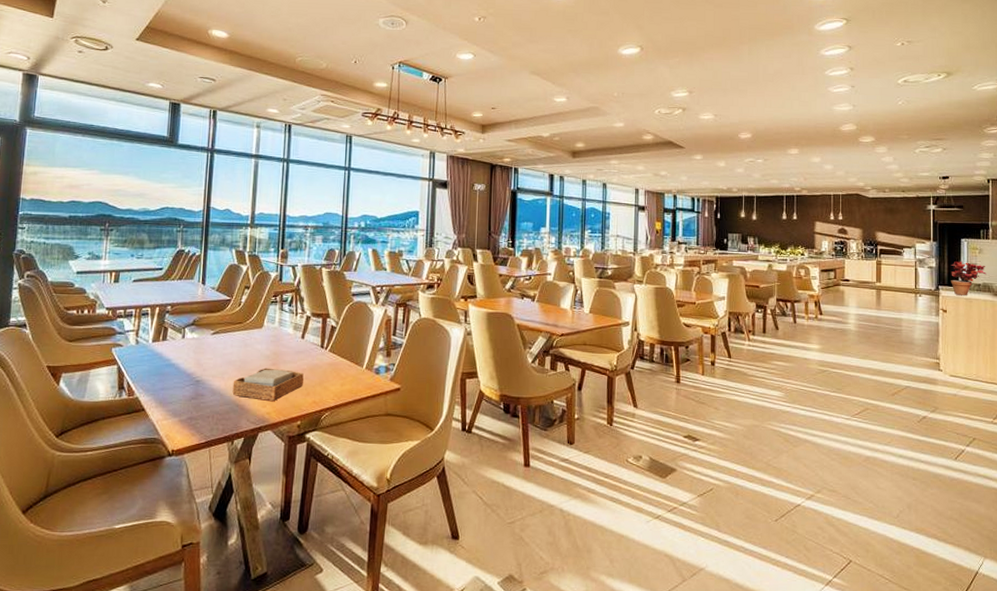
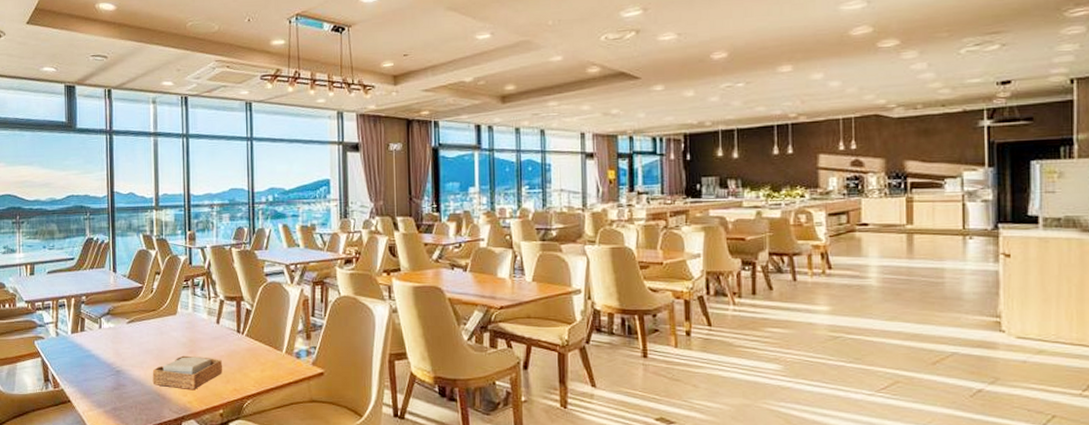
potted plant: present [951,261,986,295] -> none [1015,189,1070,234]

